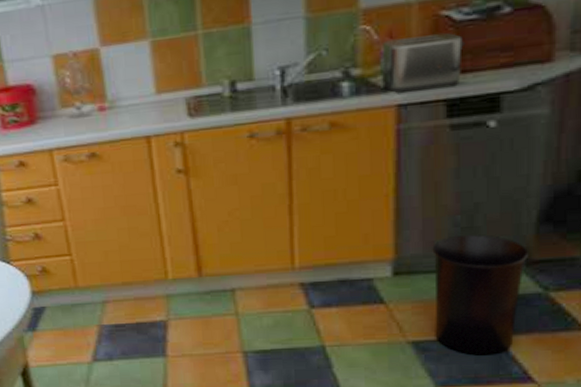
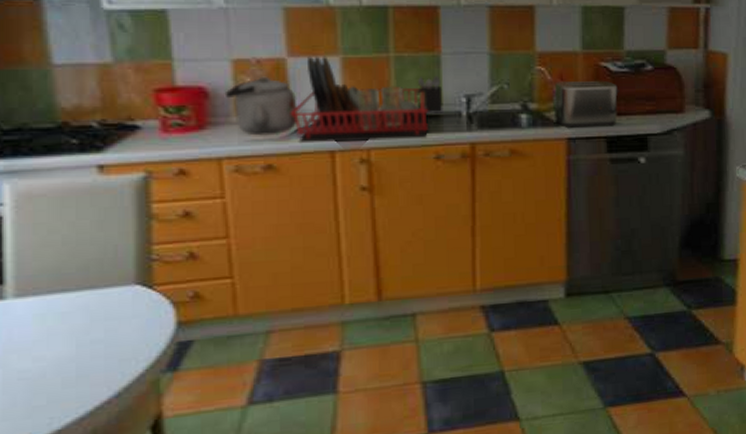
kettle: none [48,68,113,127] -> present [224,76,297,136]
dish rack: none [107,41,256,131] -> present [290,56,443,144]
waste bin: present [432,234,528,356] -> none [598,258,674,373]

